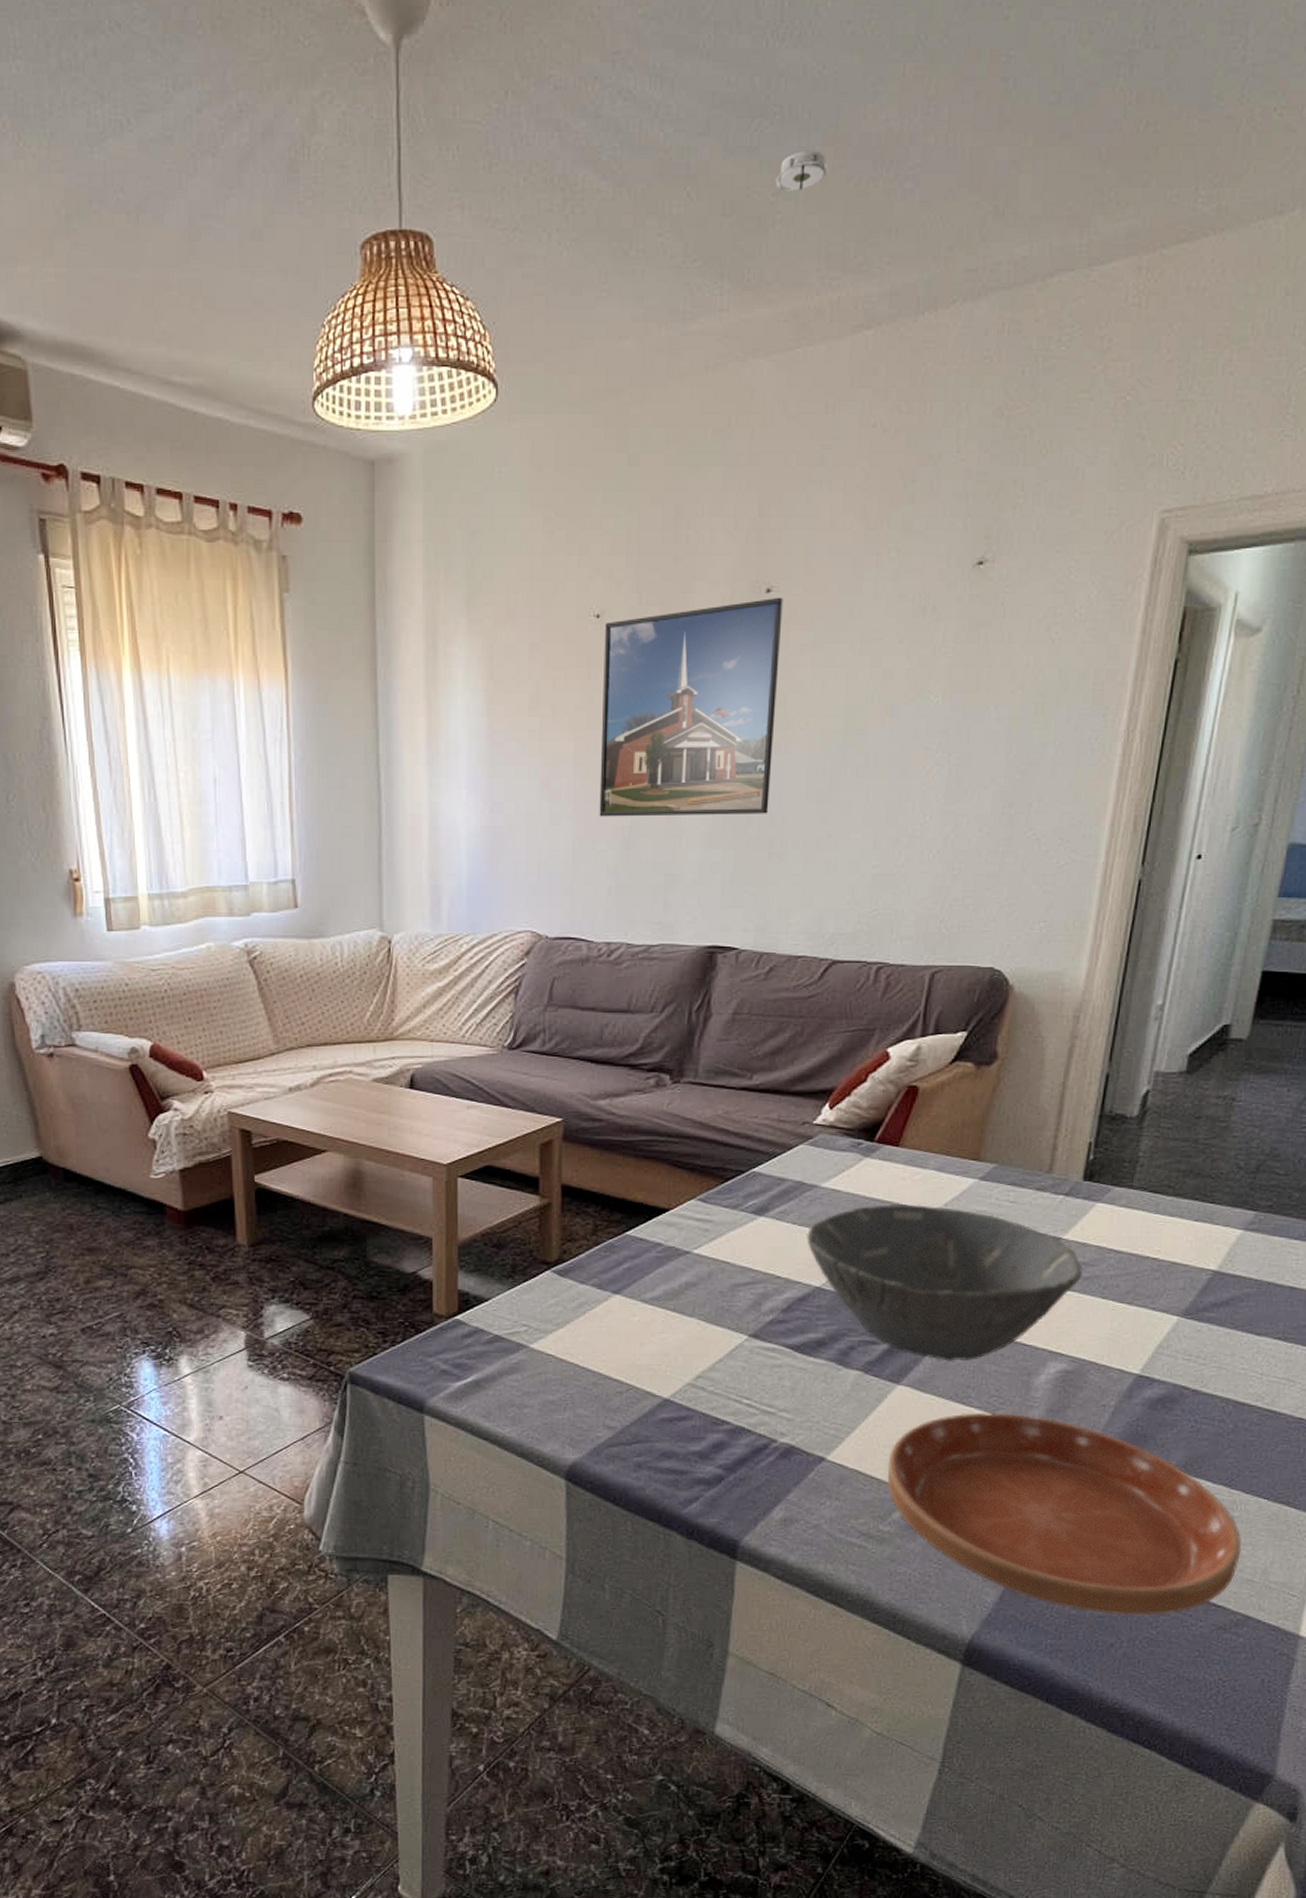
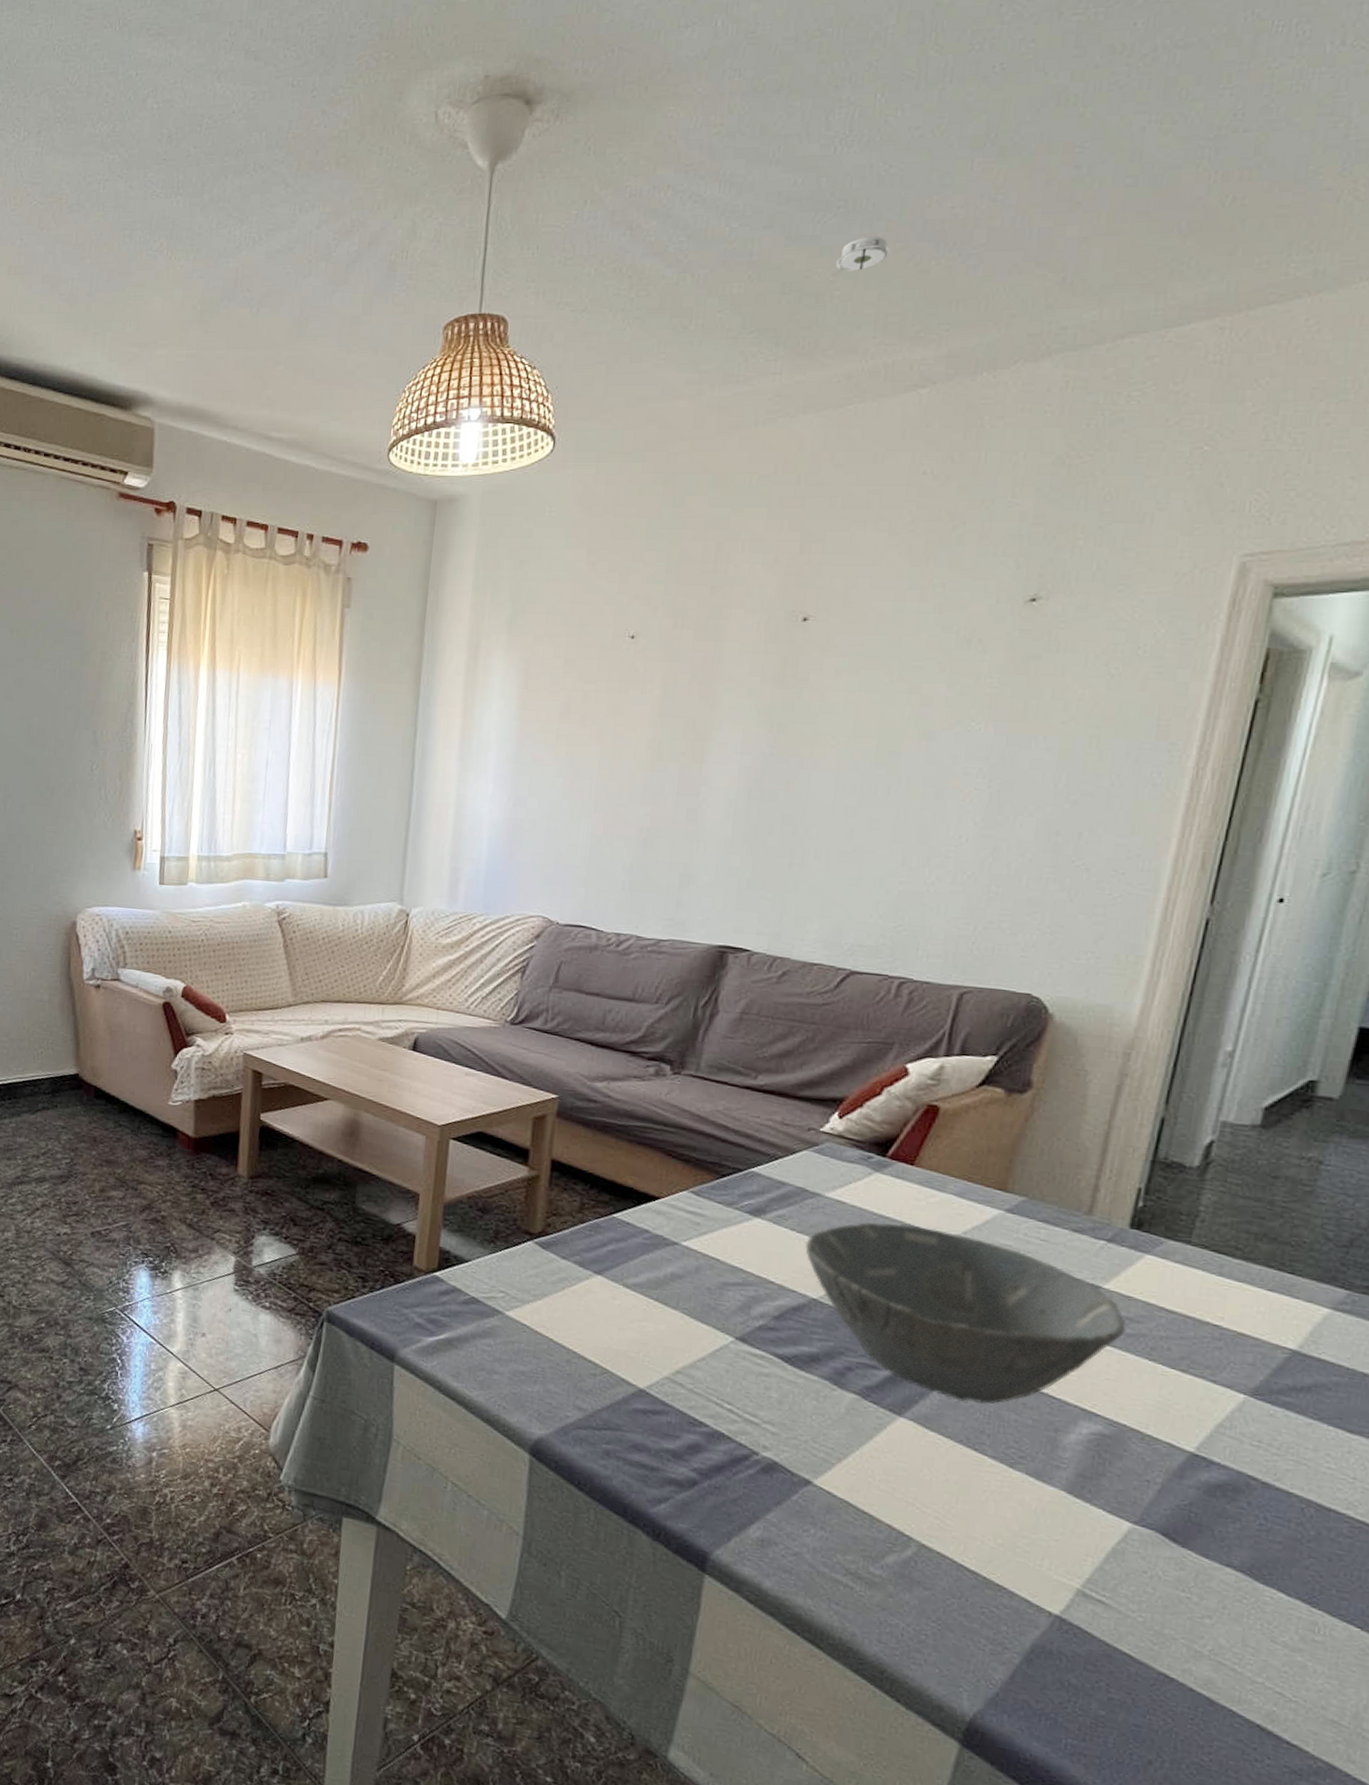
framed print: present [599,597,783,817] -> none [619,625,820,825]
saucer: present [887,1413,1242,1615] -> none [881,1460,1325,1742]

